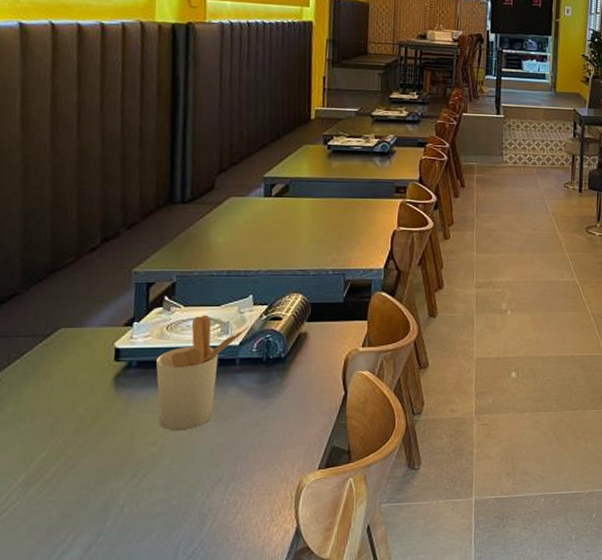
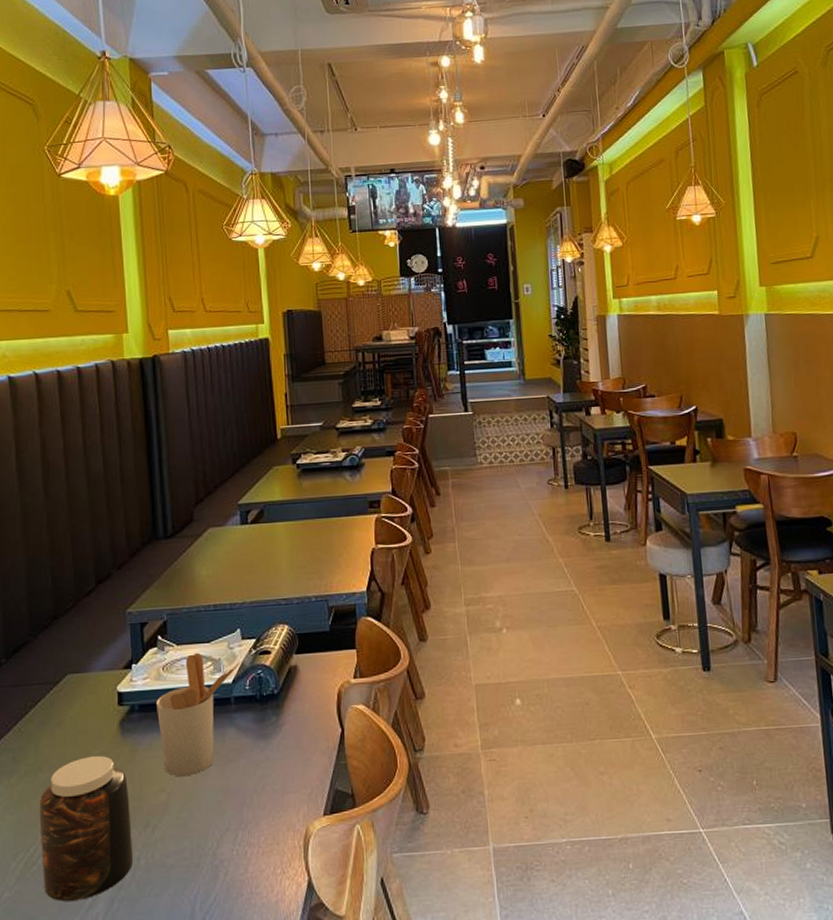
jar: none [13,408,118,547] -> present [39,755,133,902]

